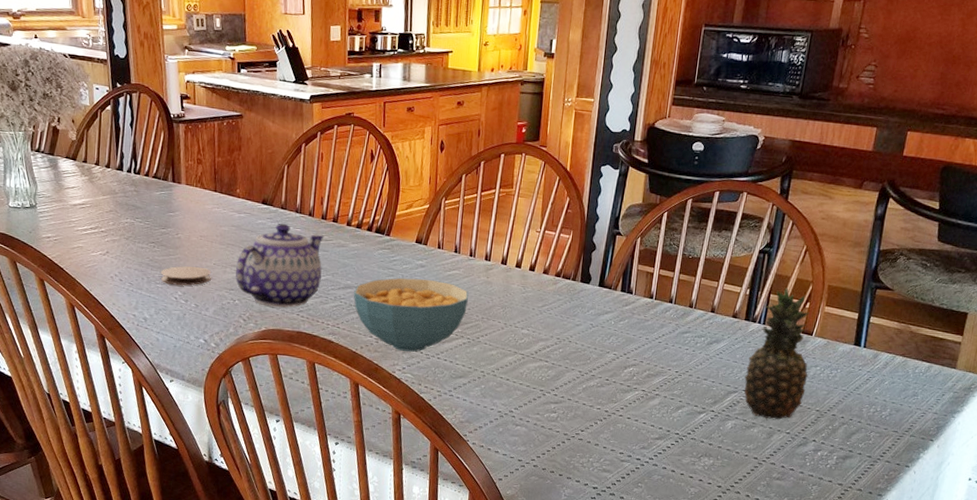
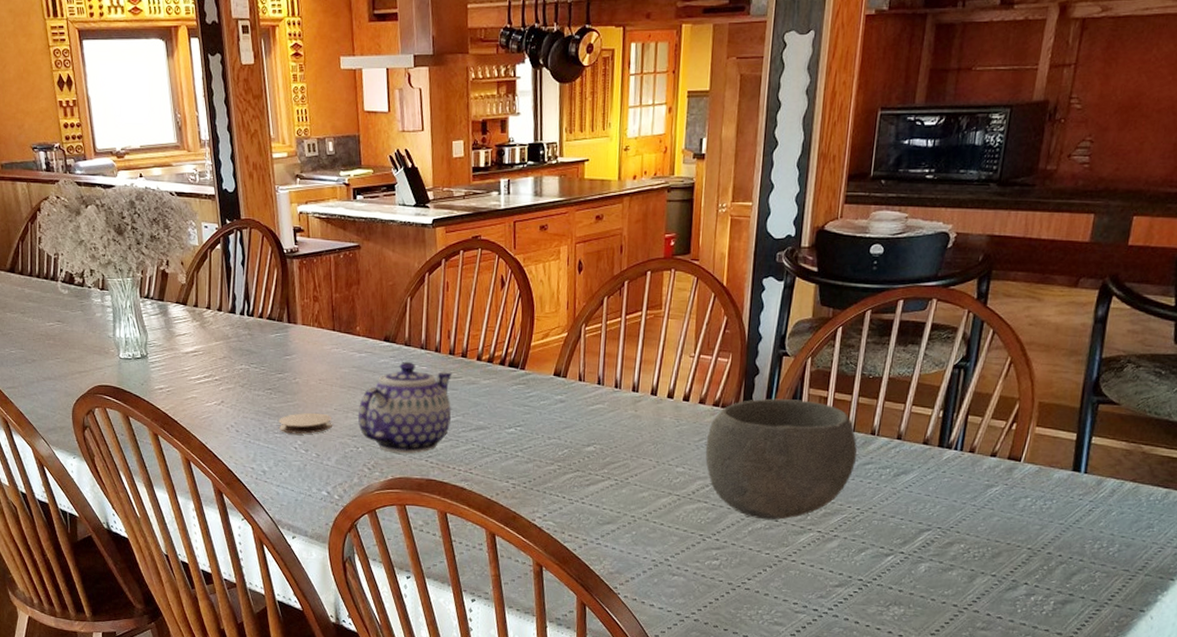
cereal bowl: present [353,277,469,352] -> none [486,415,615,497]
bowl: none [547,272,677,380] -> present [705,398,857,521]
fruit: present [744,287,809,420] -> none [939,407,1018,560]

